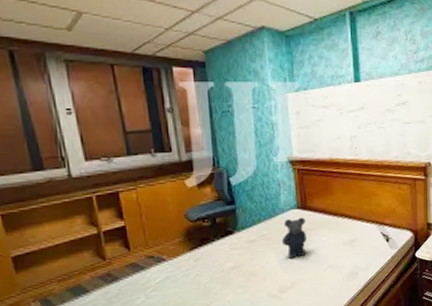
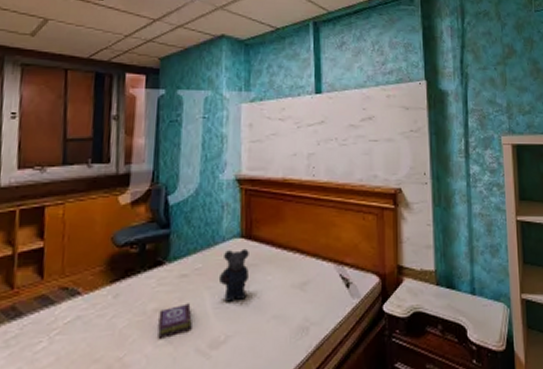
book: none [235,261,264,289] -> present [158,303,192,339]

